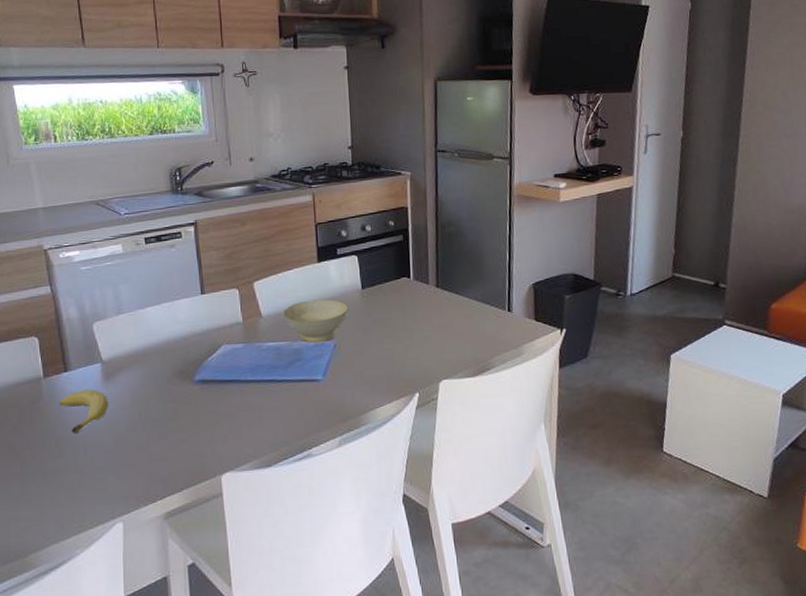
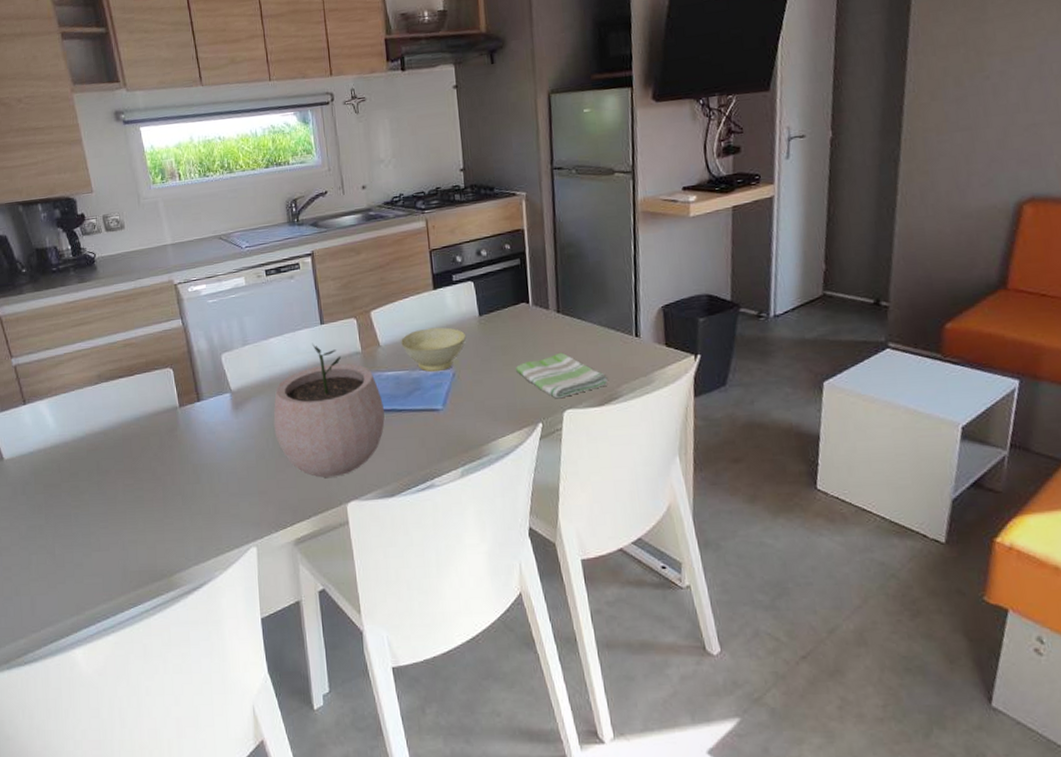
fruit: present [59,389,109,433] -> none [194,418,239,460]
plant pot: none [147,312,264,449] -> present [273,342,385,478]
dish towel: none [395,325,482,370] -> present [515,352,608,399]

